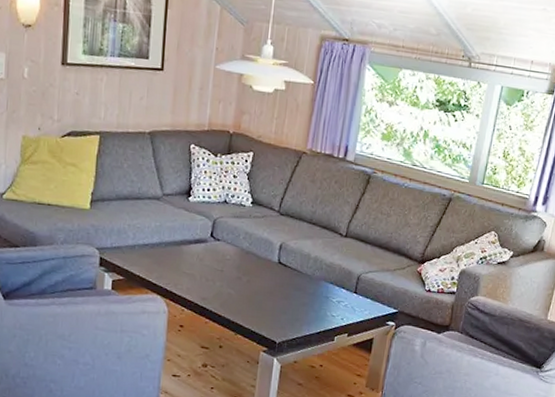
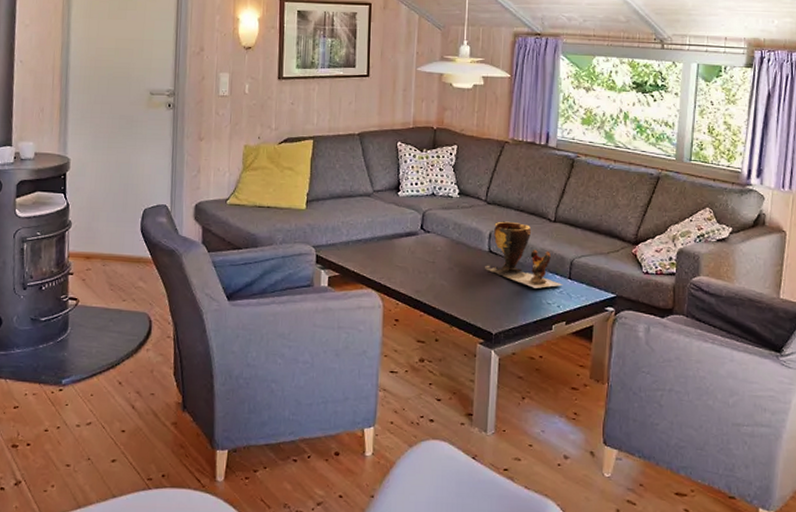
clay pot: none [273,233,348,301] -> present [485,221,563,288]

